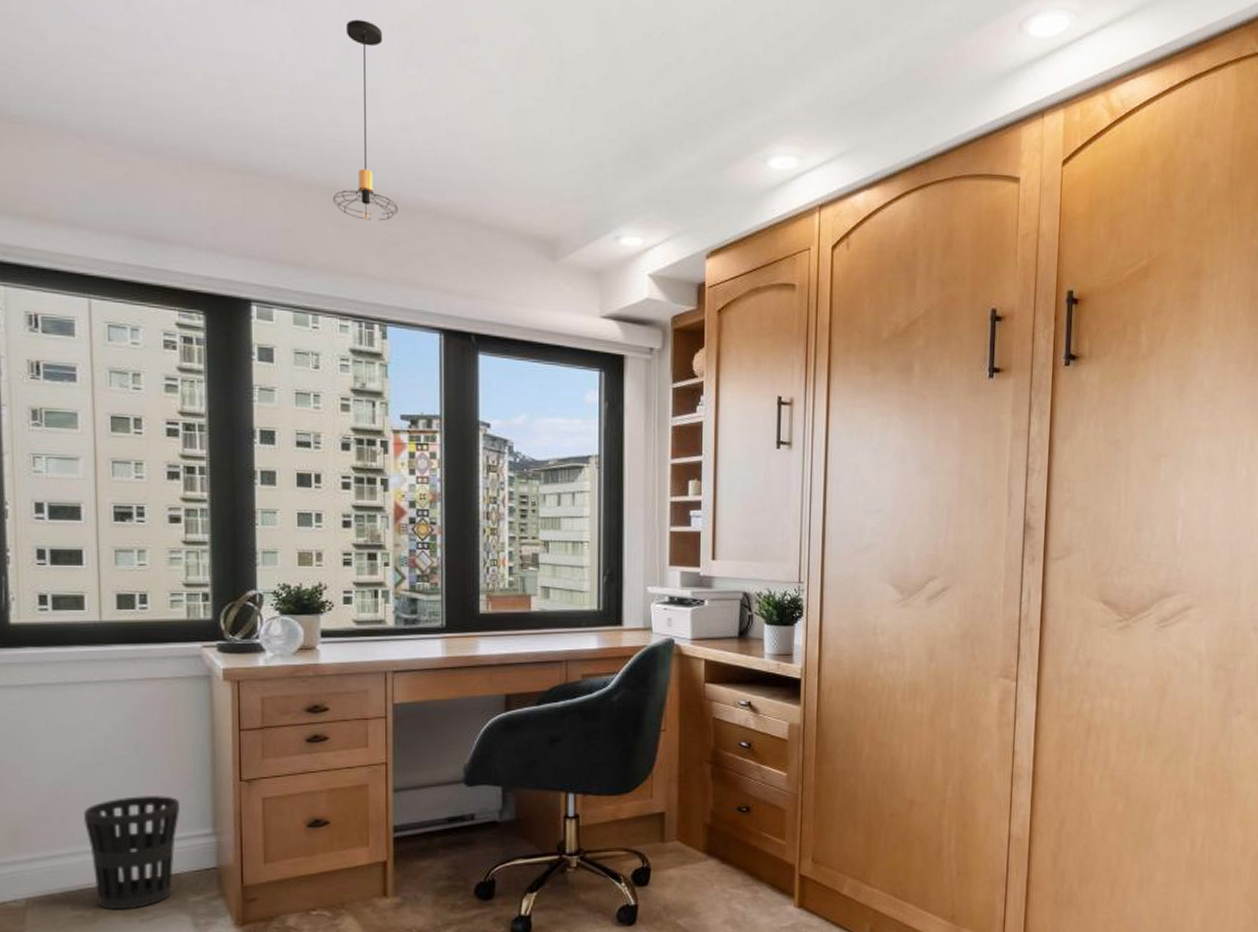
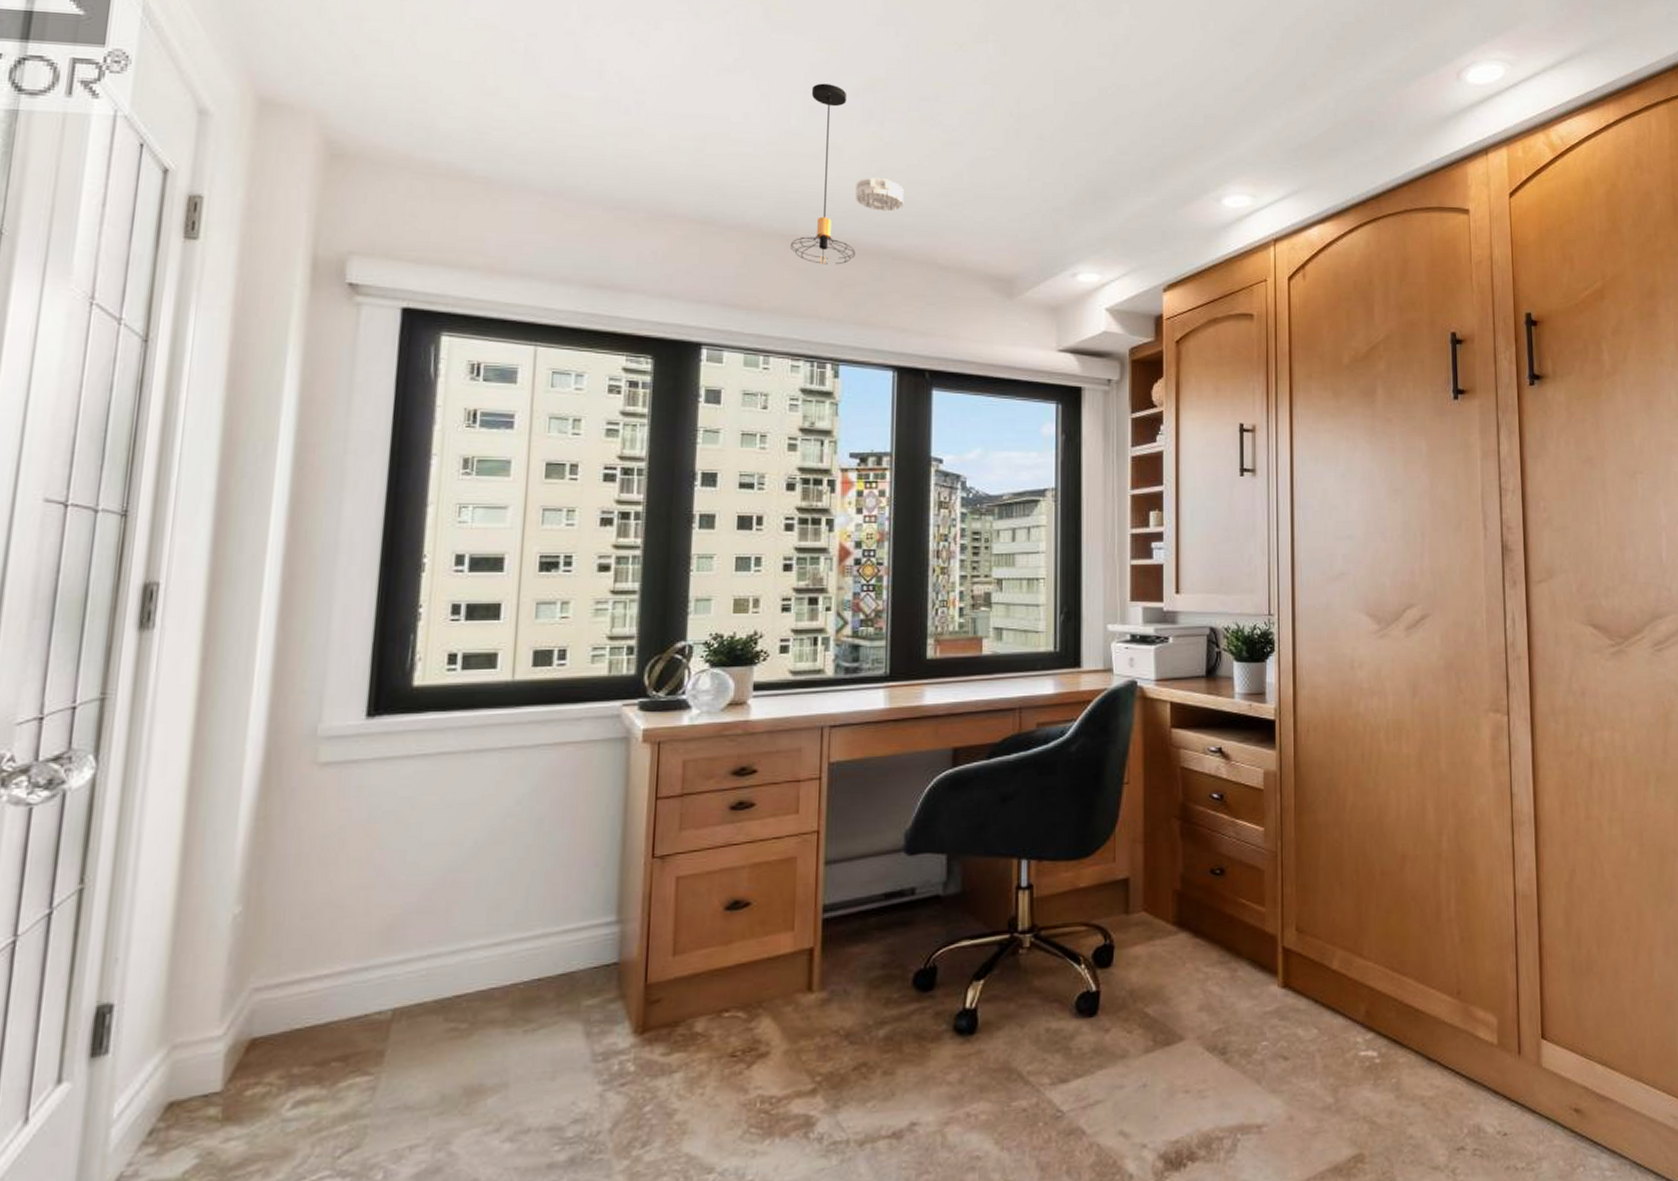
wastebasket: present [83,794,180,910] -> none [469,877,582,1020]
smoke detector: none [396,126,445,165] -> present [855,177,904,212]

